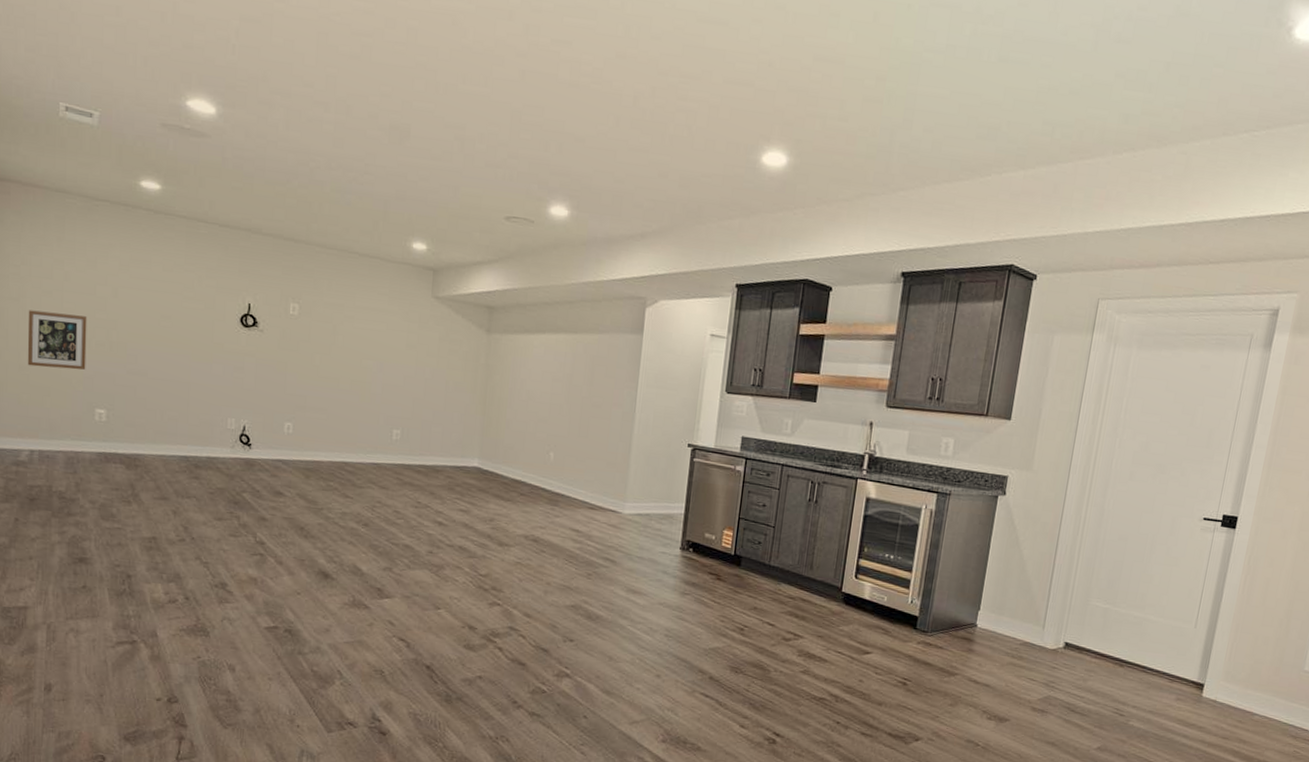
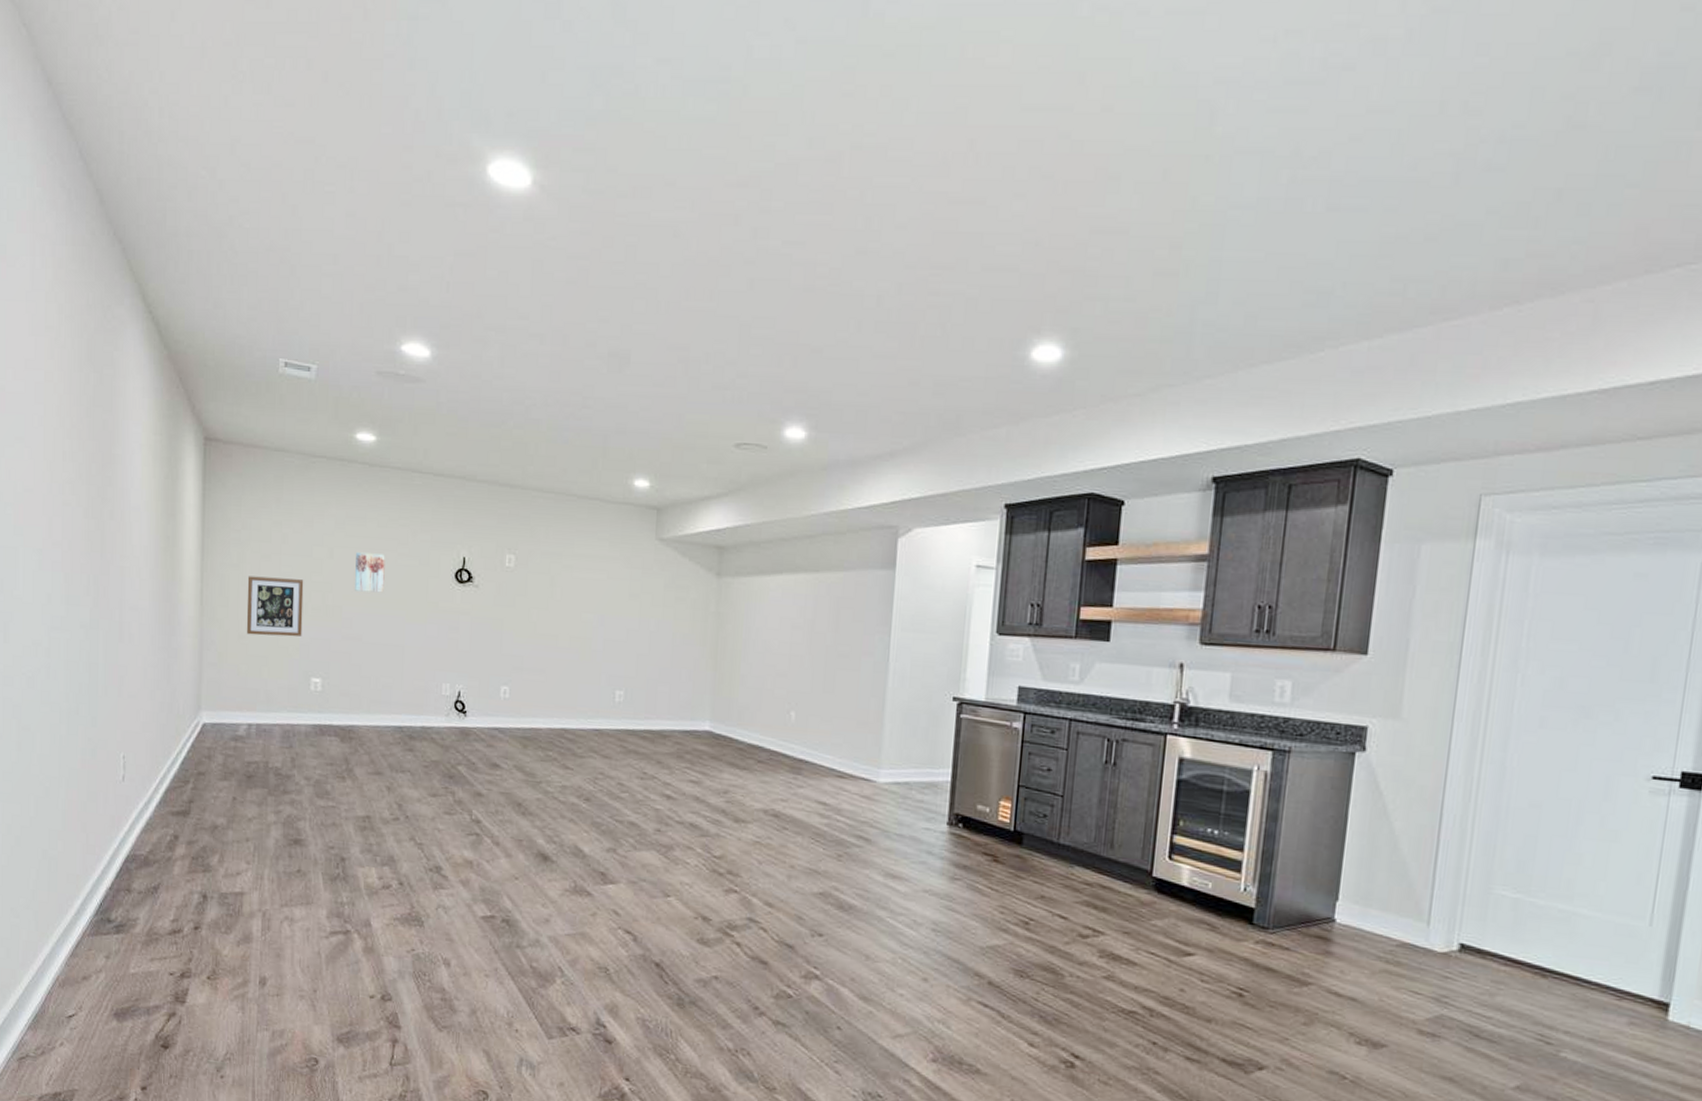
wall art: none [140,293,171,333] -> present [355,552,385,593]

